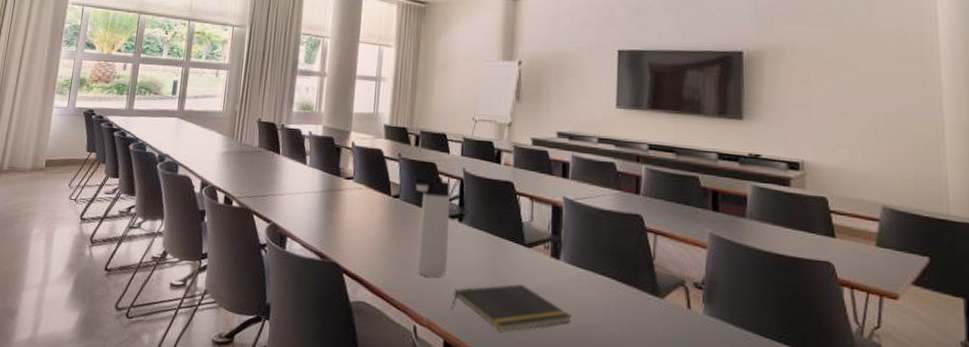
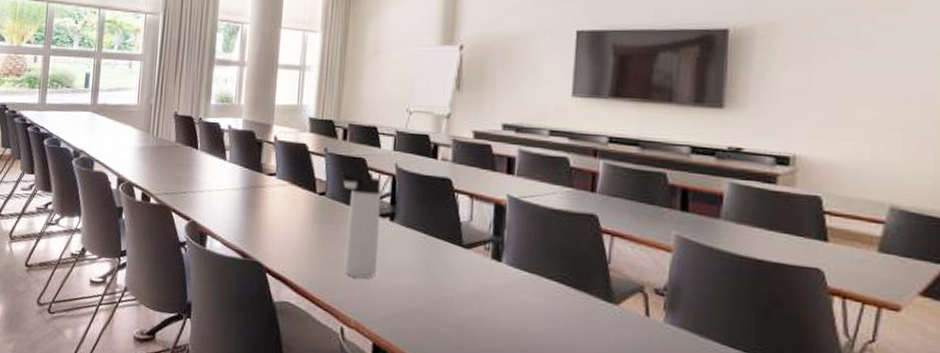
notepad: present [451,283,572,332] -> none [381,286,513,336]

